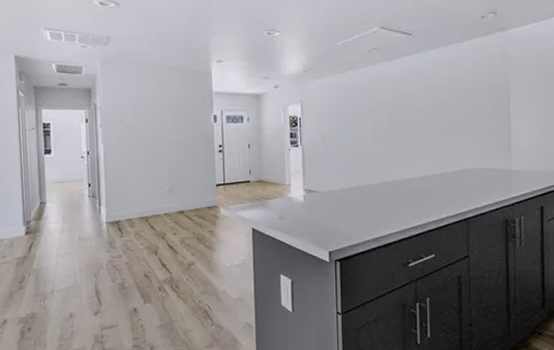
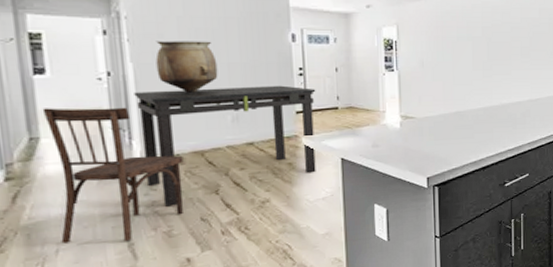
dining chair: none [48,179,134,288] -> present [42,107,184,244]
dining table: none [103,161,232,262] -> present [134,85,316,207]
ceramic pot: none [118,124,159,168] -> present [155,41,218,93]

